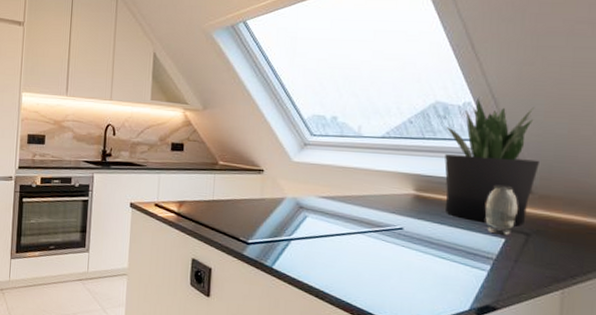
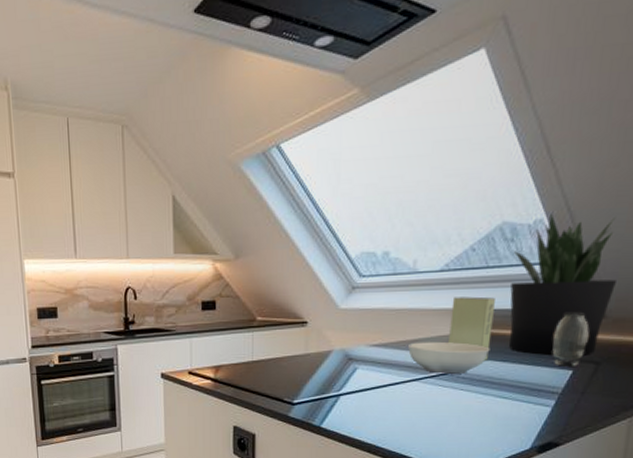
bowl: none [354,198,428,231] -> present [408,341,490,374]
book: none [390,161,431,221] -> present [449,296,495,360]

